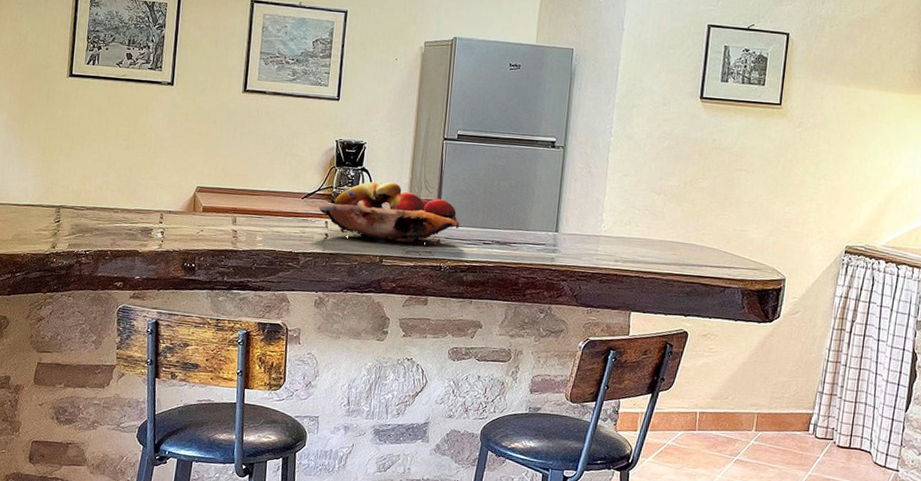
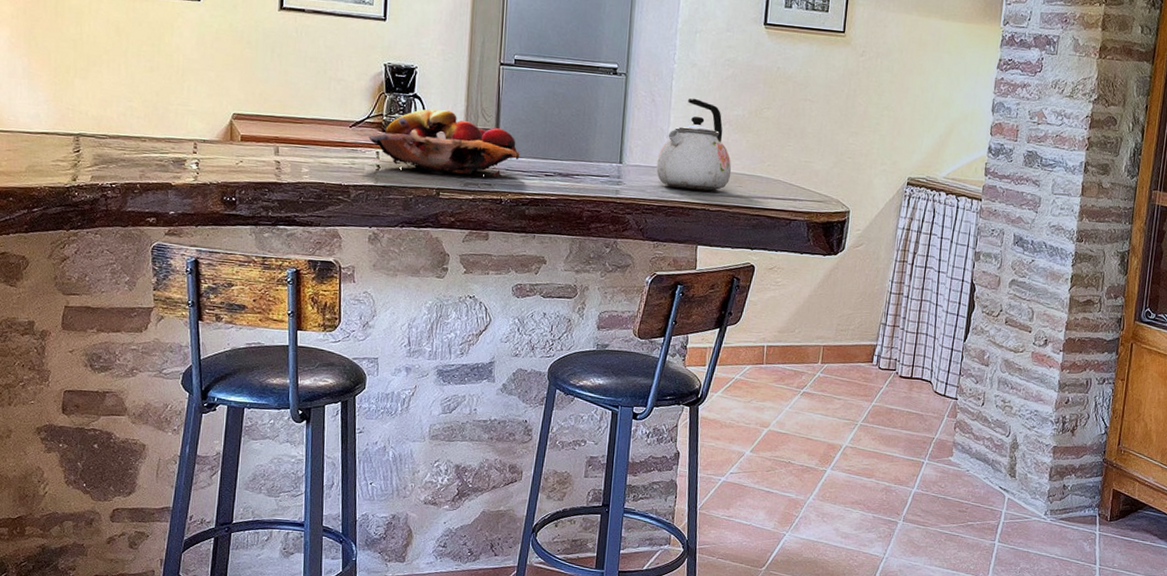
kettle: none [591,169,666,259] -> present [656,98,732,191]

